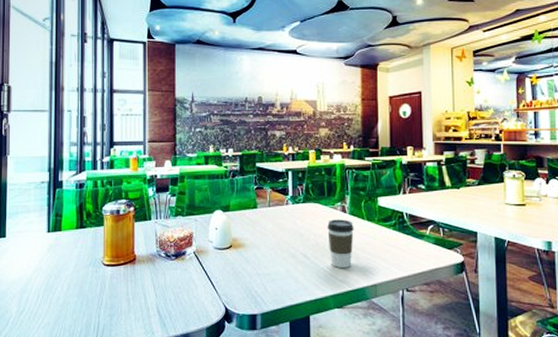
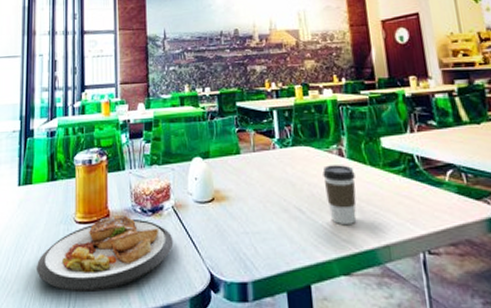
plate: none [67,258,194,324] -> present [37,214,174,293]

